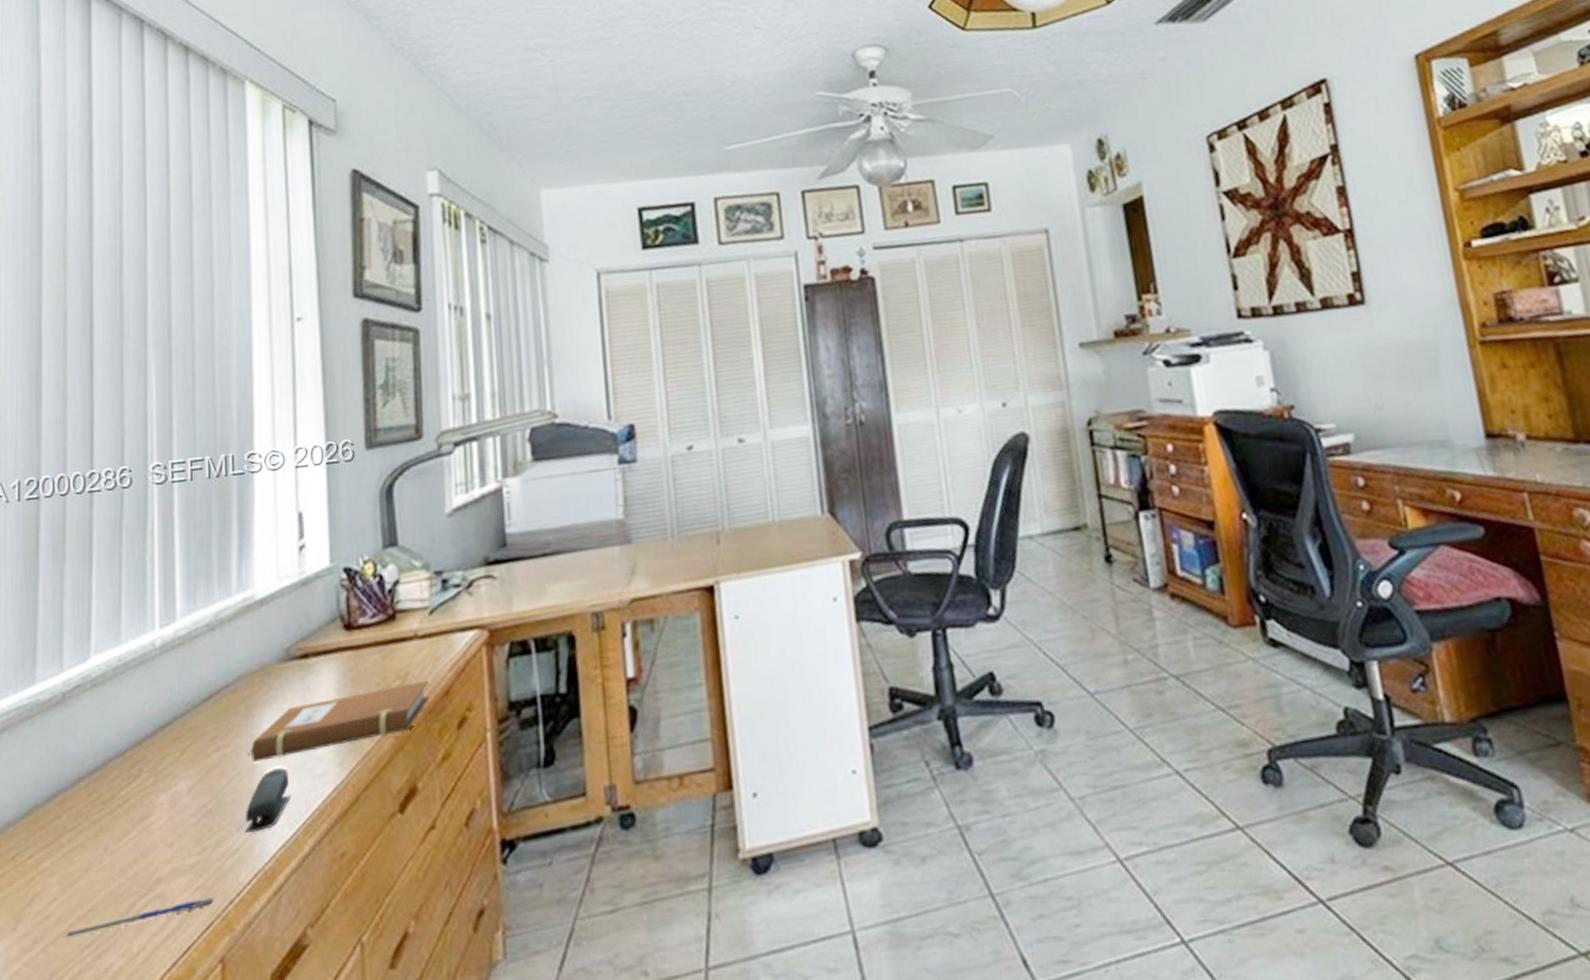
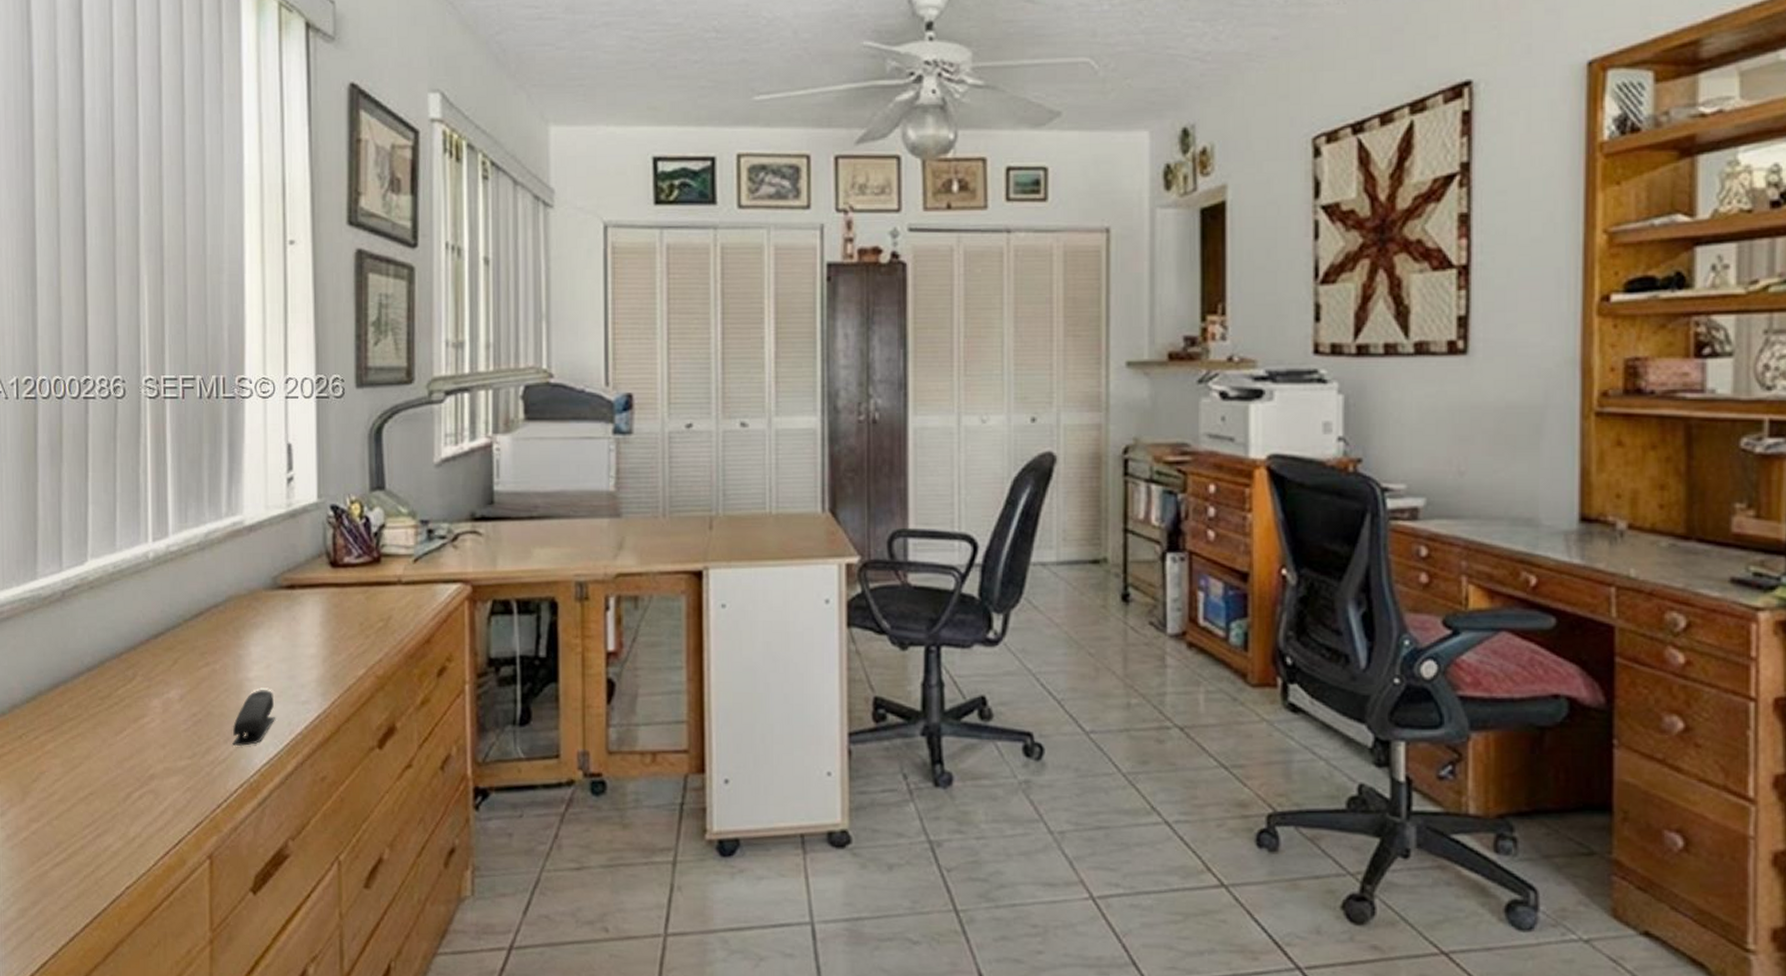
pen: present [63,897,214,940] -> none [67,799,203,817]
notebook: present [248,681,430,762] -> none [236,627,412,681]

